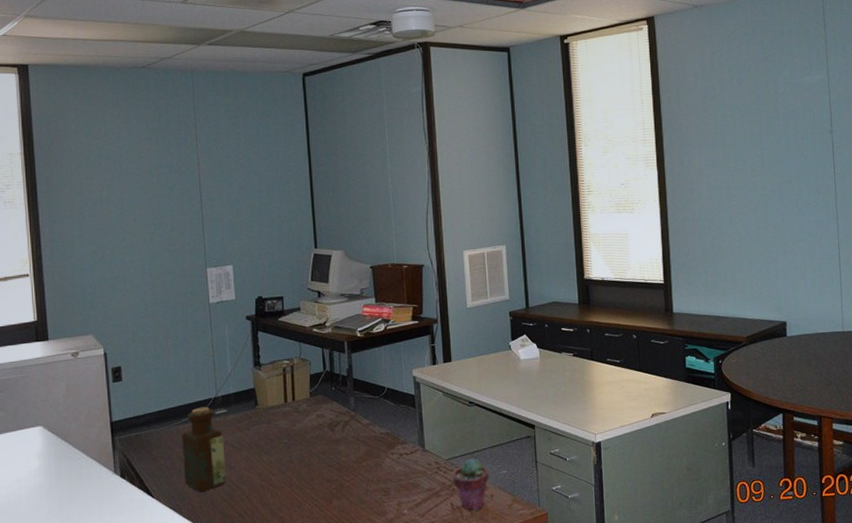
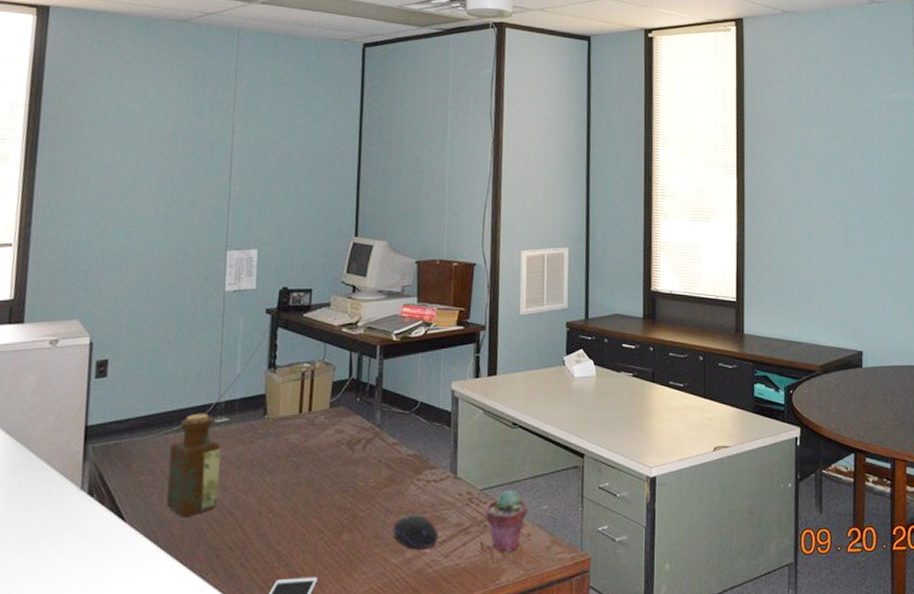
computer mouse: none [374,482,414,512] -> present [392,515,439,550]

